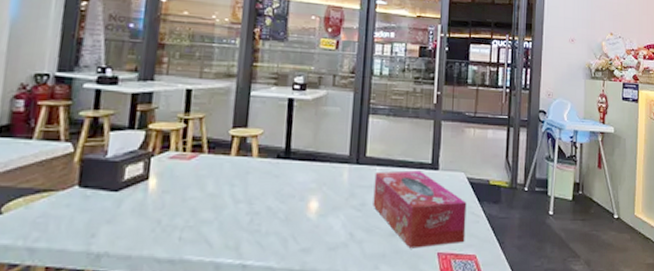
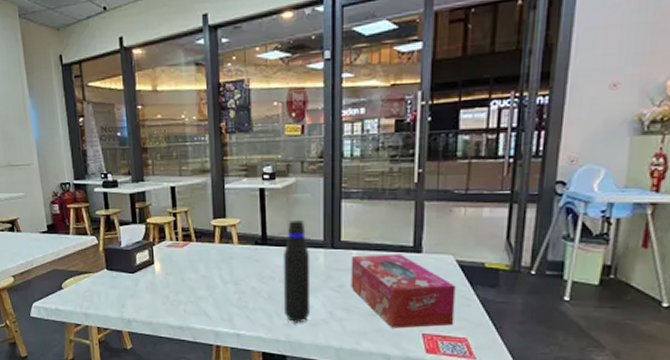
water bottle: none [300,132,335,248] -> present [282,219,311,323]

